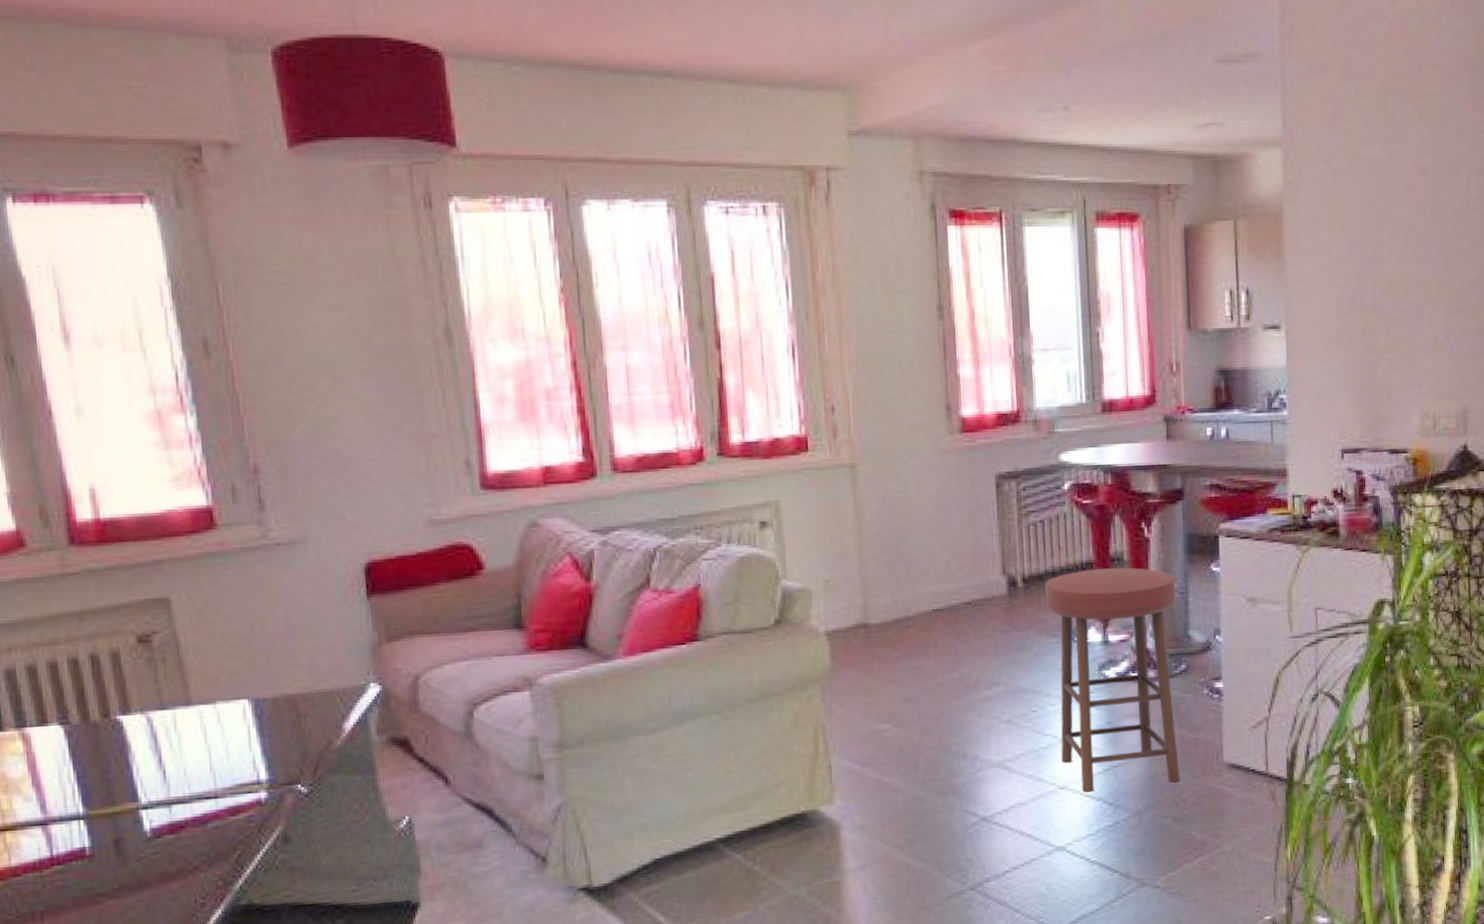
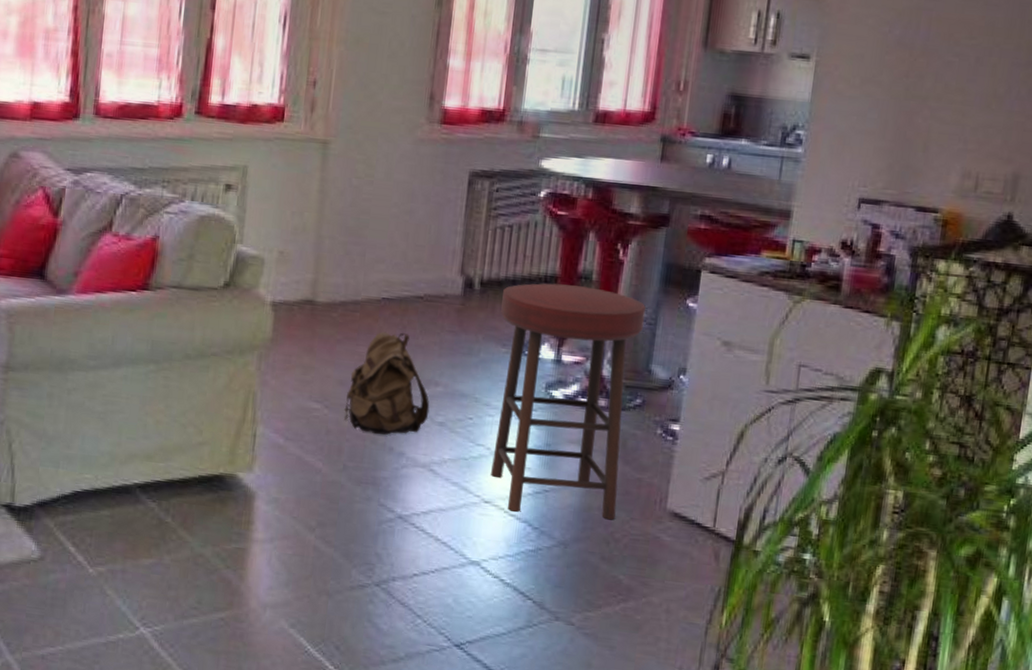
backpack: none [914,639,995,744] -> present [344,331,430,435]

